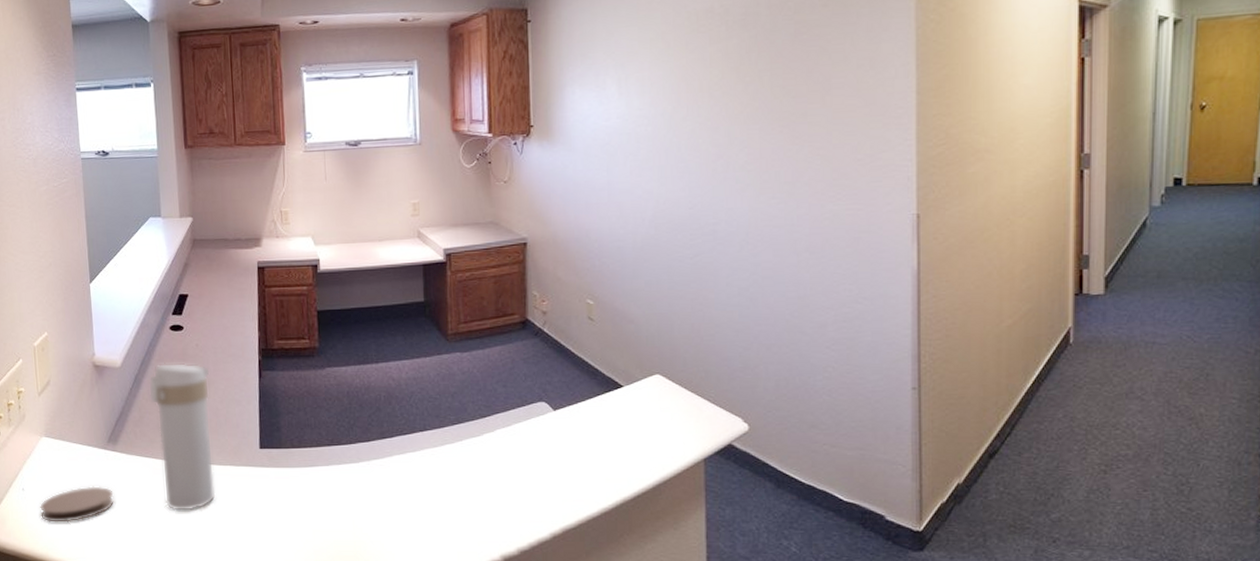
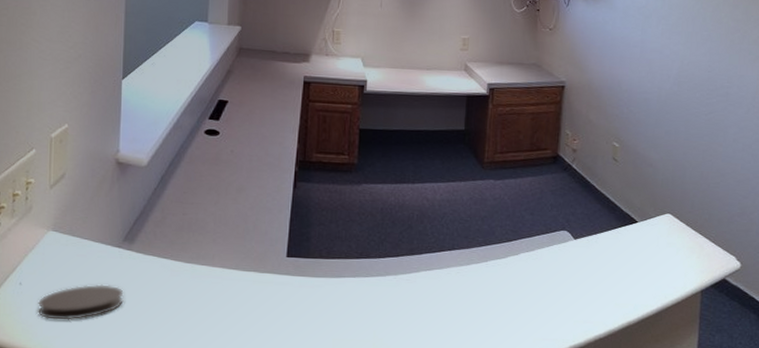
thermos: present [148,362,216,512] -> none [174,165,243,315]

